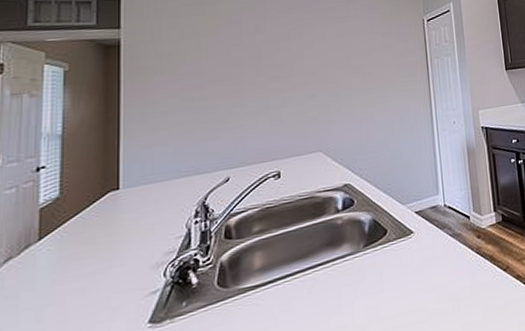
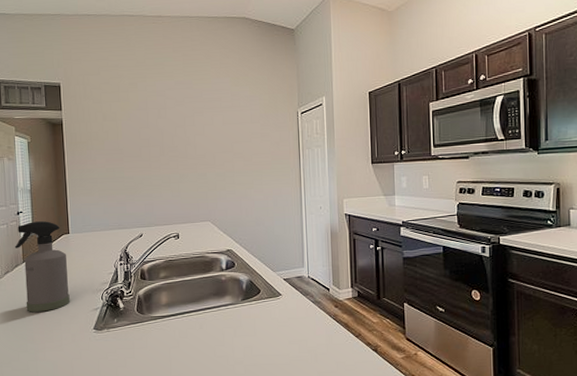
spray bottle: none [26,175,113,315] -> present [14,221,70,312]

